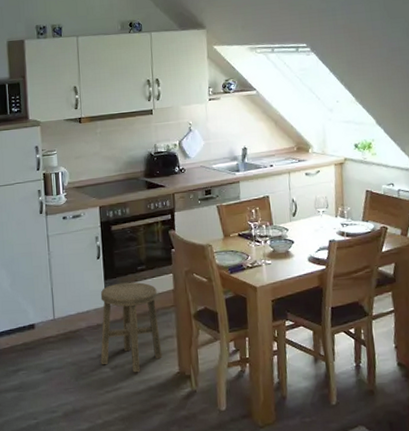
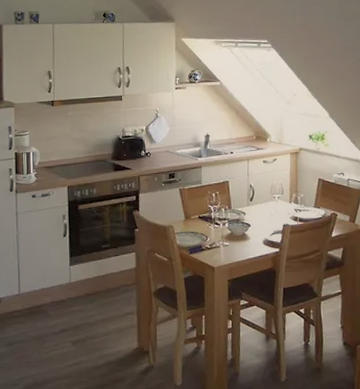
stool: present [100,282,163,373] -> none [63,259,123,348]

